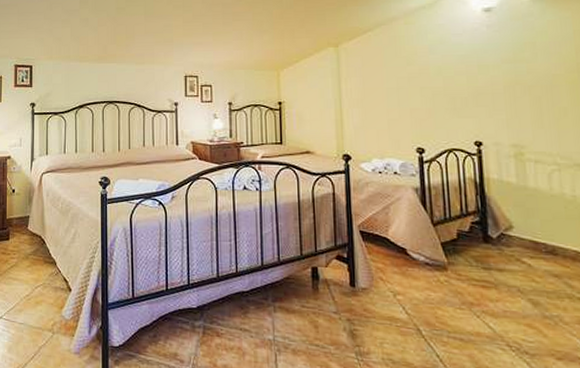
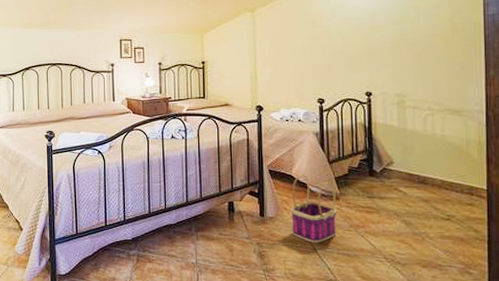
basket: none [388,237,446,323] -> present [291,174,337,243]

